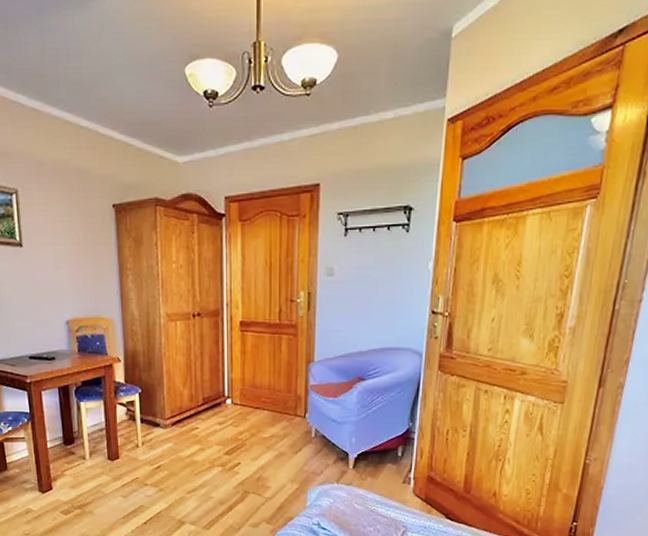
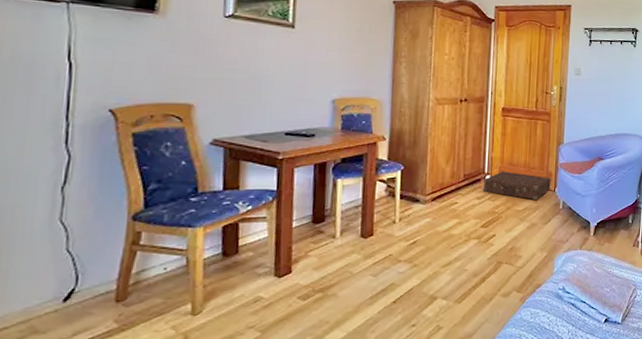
suitcase: none [225,394,300,428] -> present [484,171,551,201]

